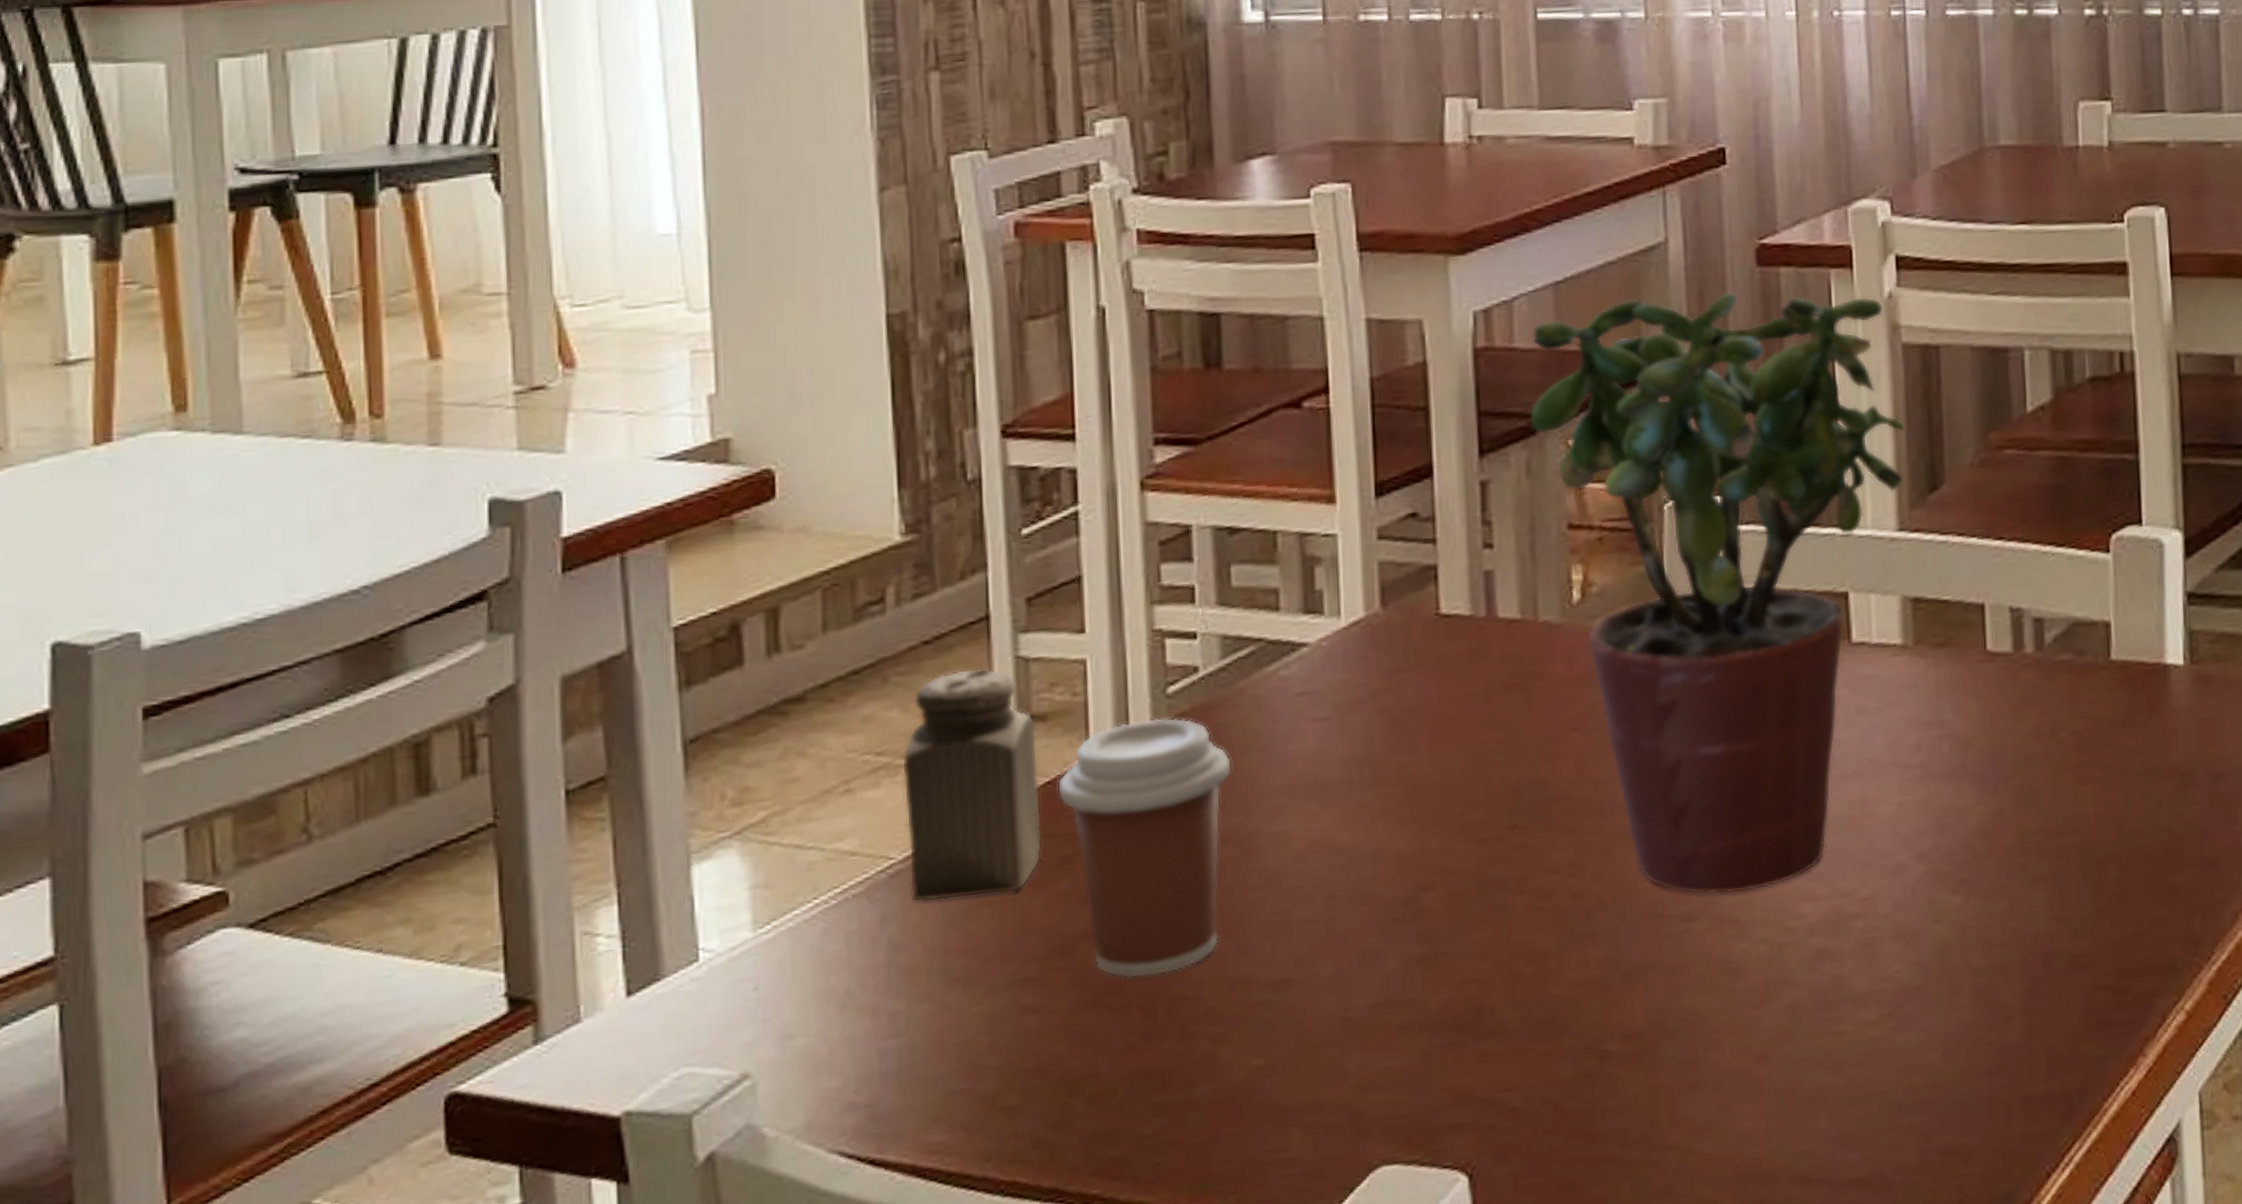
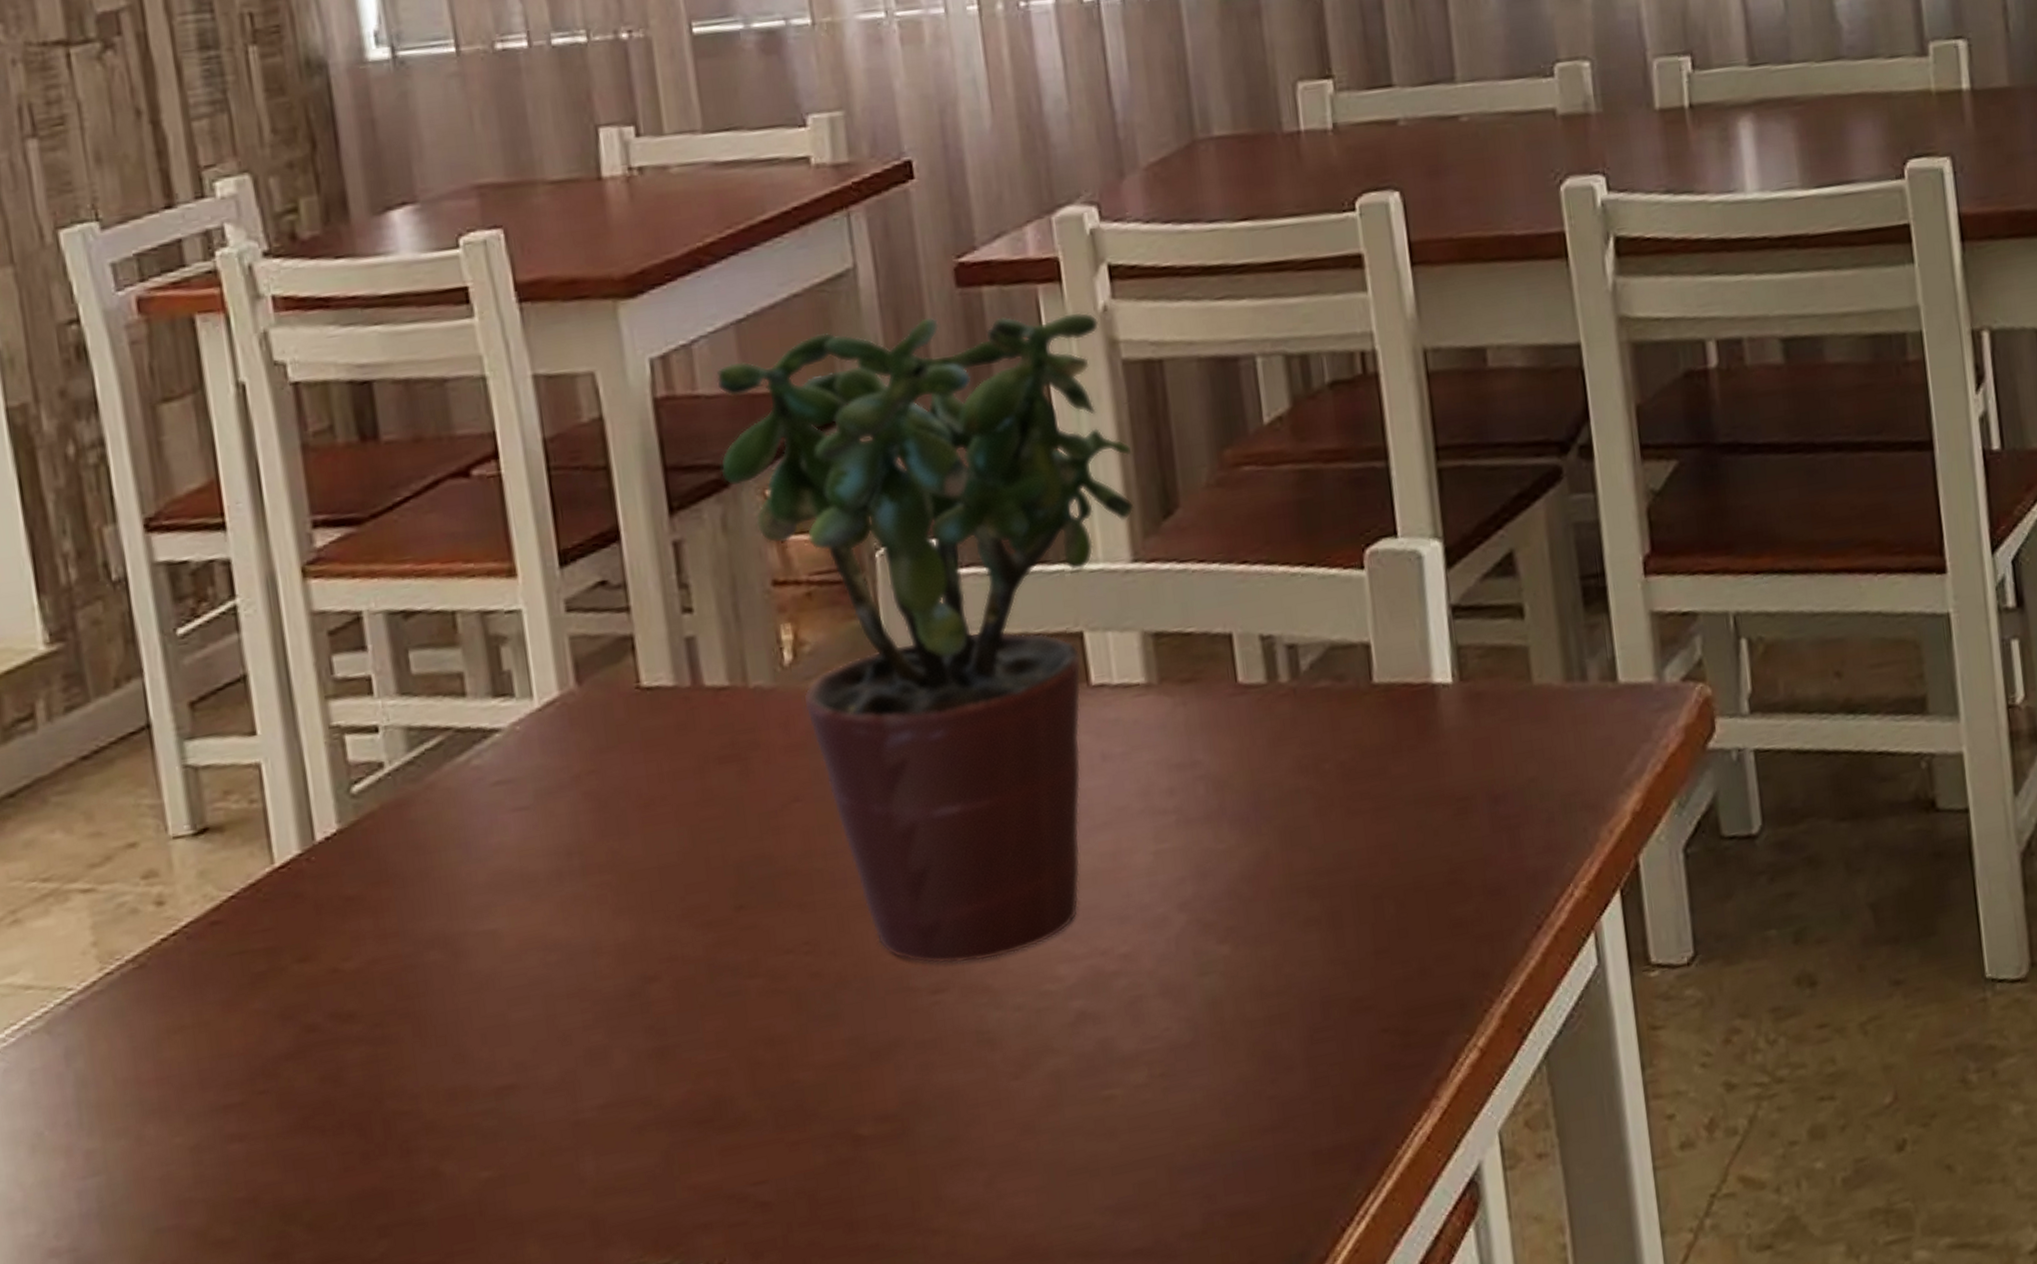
salt shaker: present [902,668,1042,903] -> none [70,780,232,1034]
coffee cup: present [1057,717,1233,979] -> none [241,818,432,1097]

